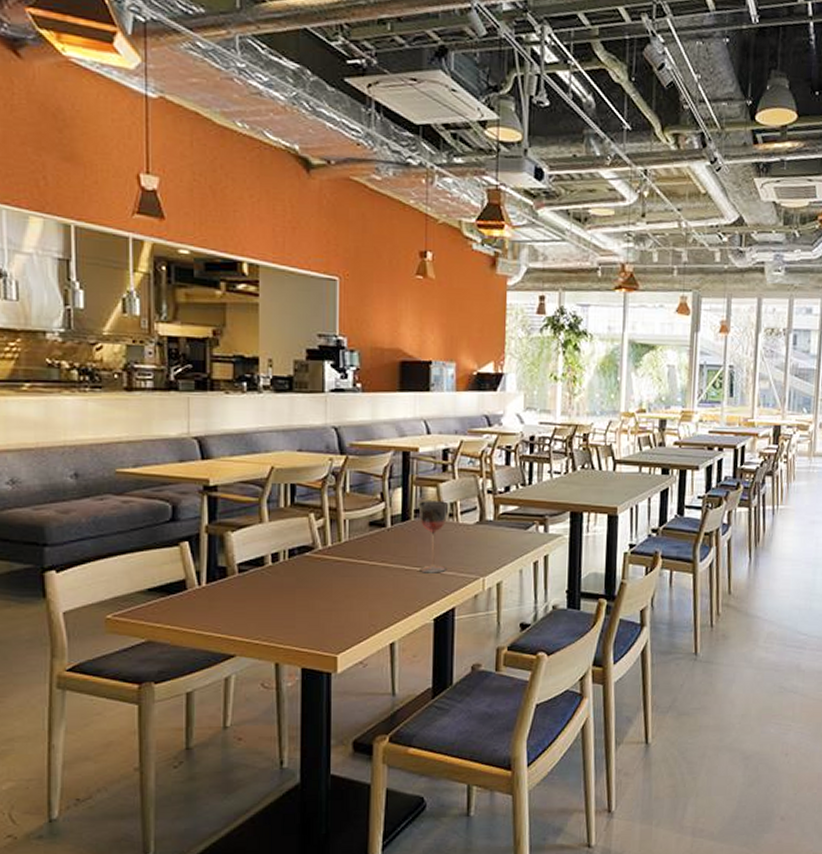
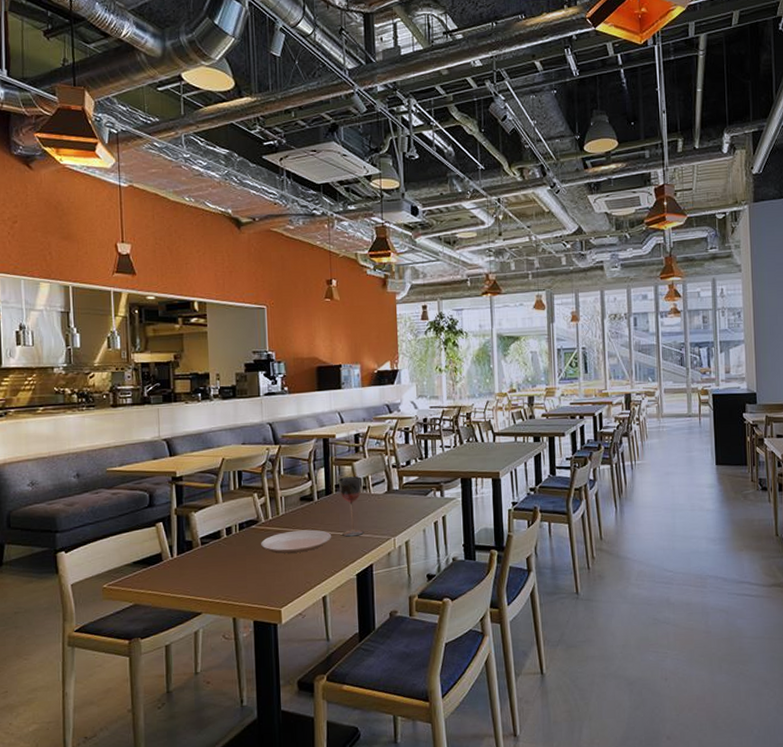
plate: none [316,562,406,589] -> present [261,529,332,554]

